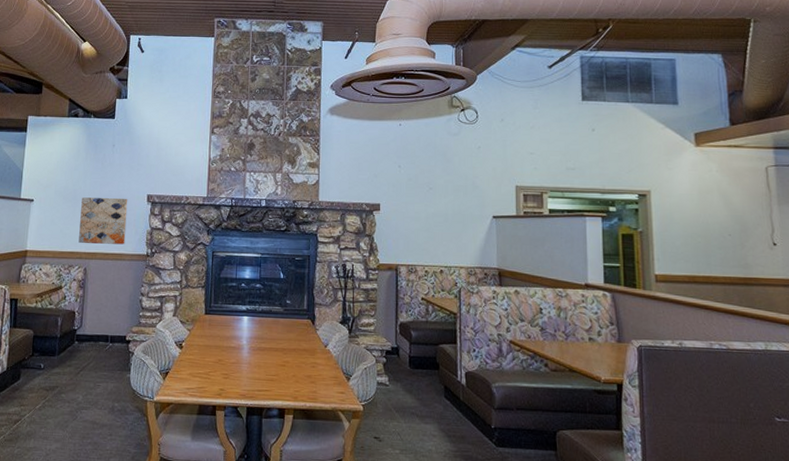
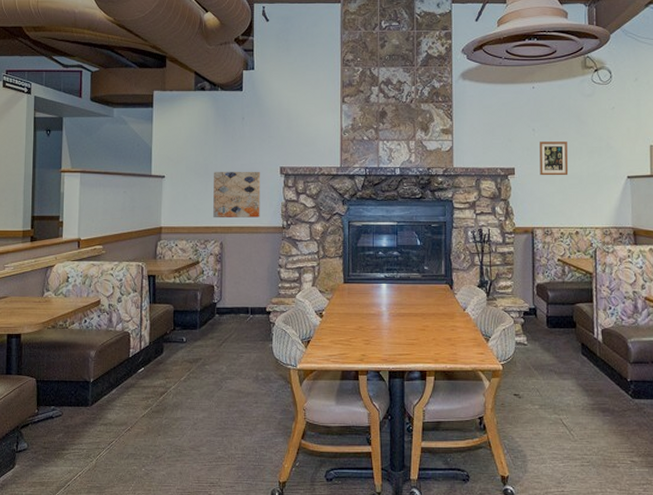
picture frame: none [405,178,434,214] -> present [540,142,569,176]

